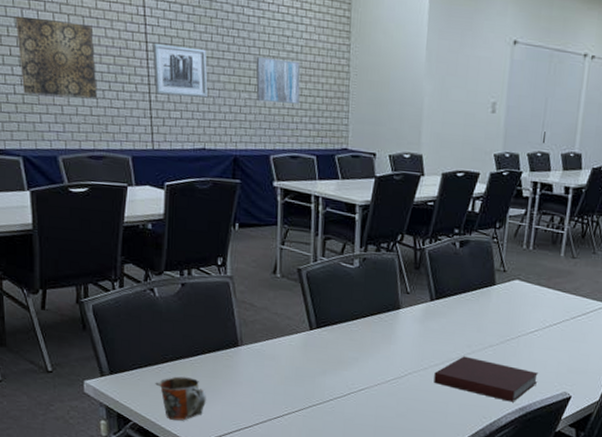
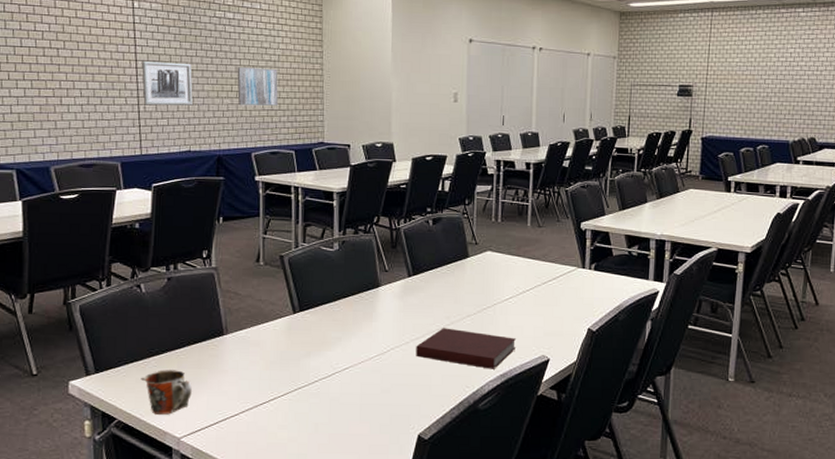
wall art: present [15,15,97,98] -> none [14,45,89,113]

